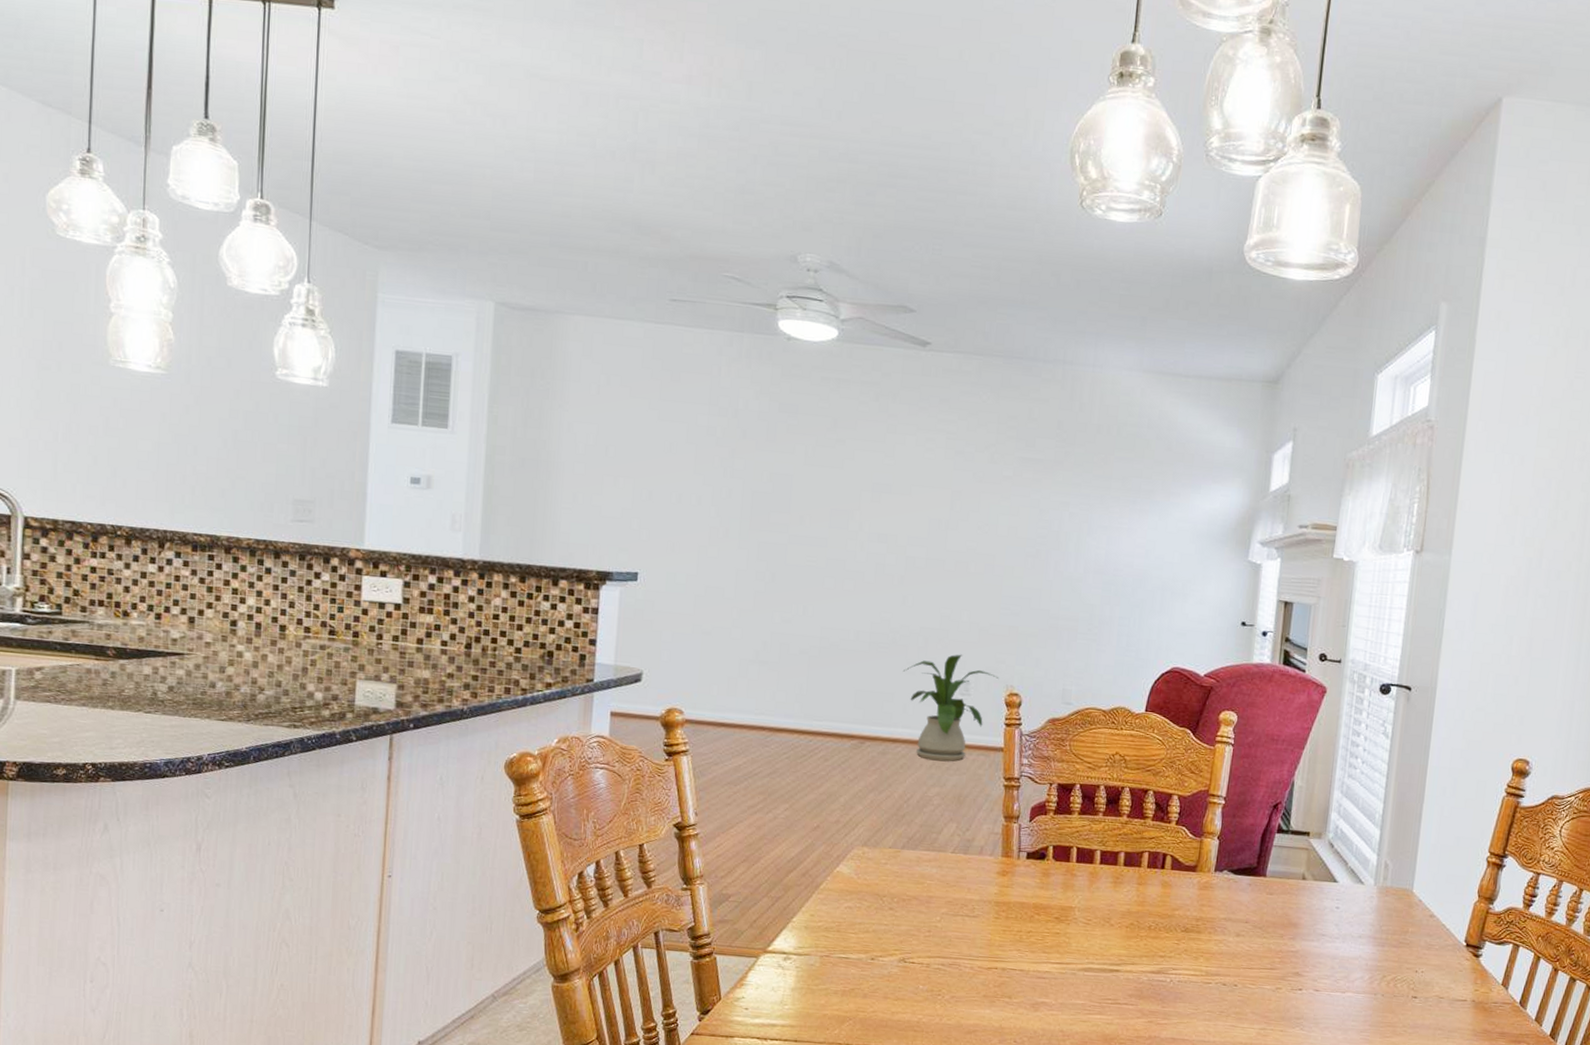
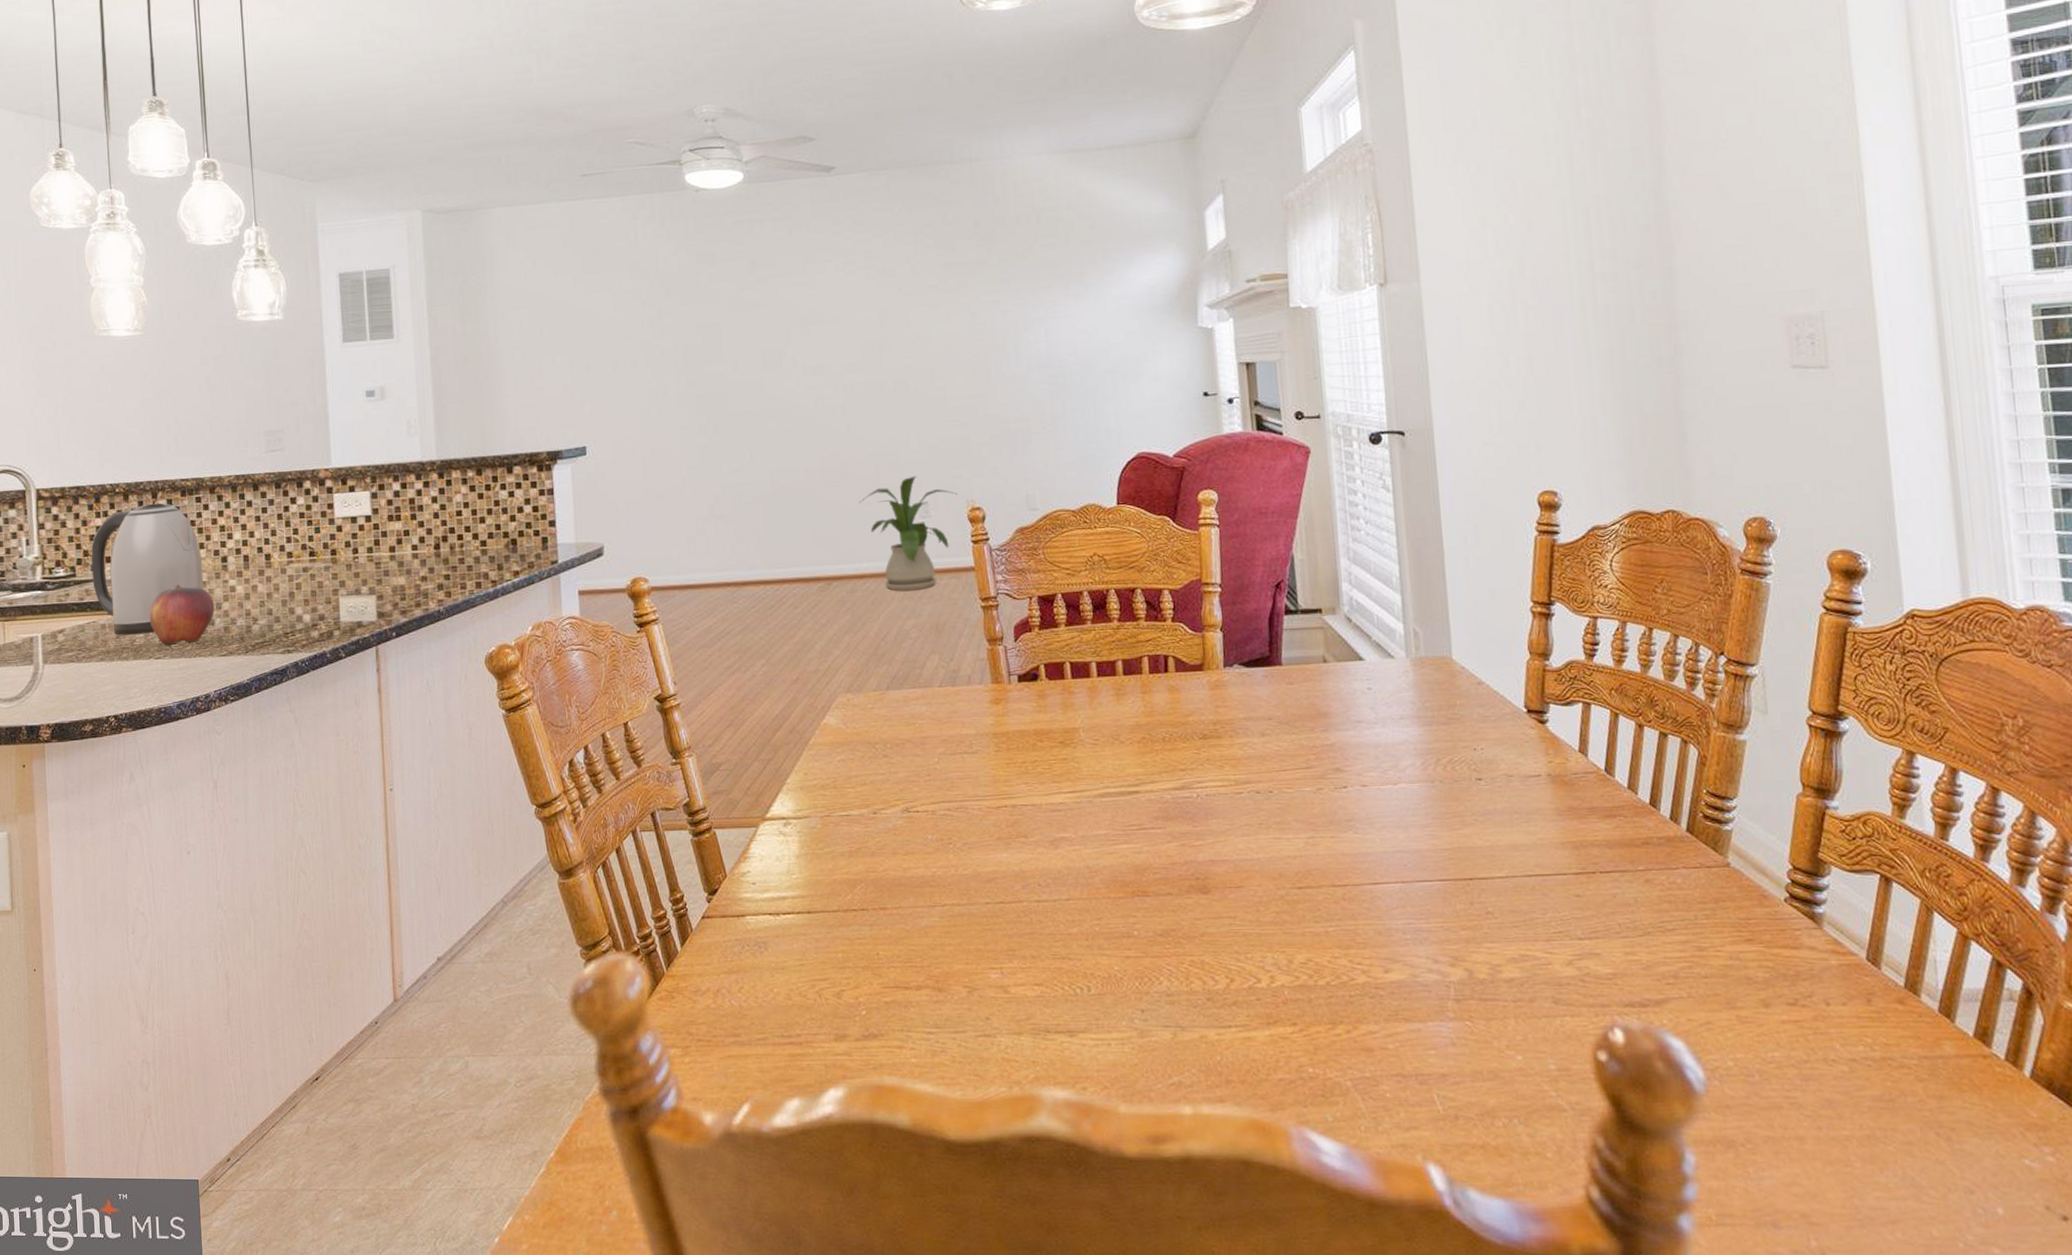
kettle: none [81,553,209,687] -> present [91,503,204,636]
fruit: none [142,641,218,702] -> present [149,585,215,645]

